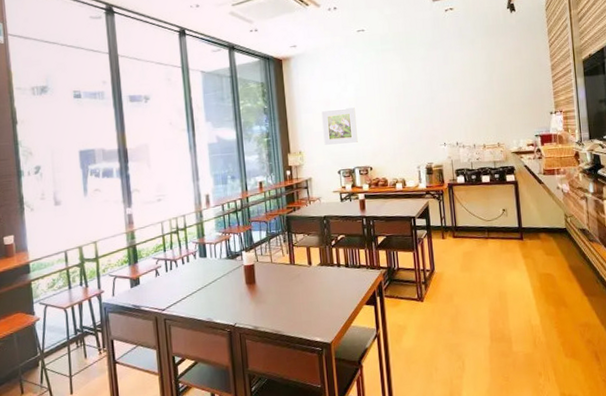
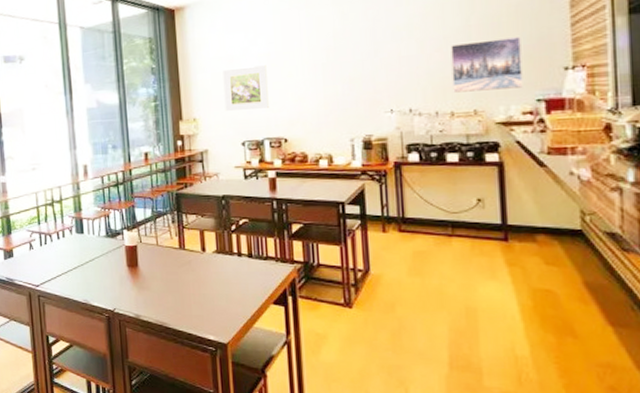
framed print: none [481,89,527,131] -> present [450,35,523,94]

